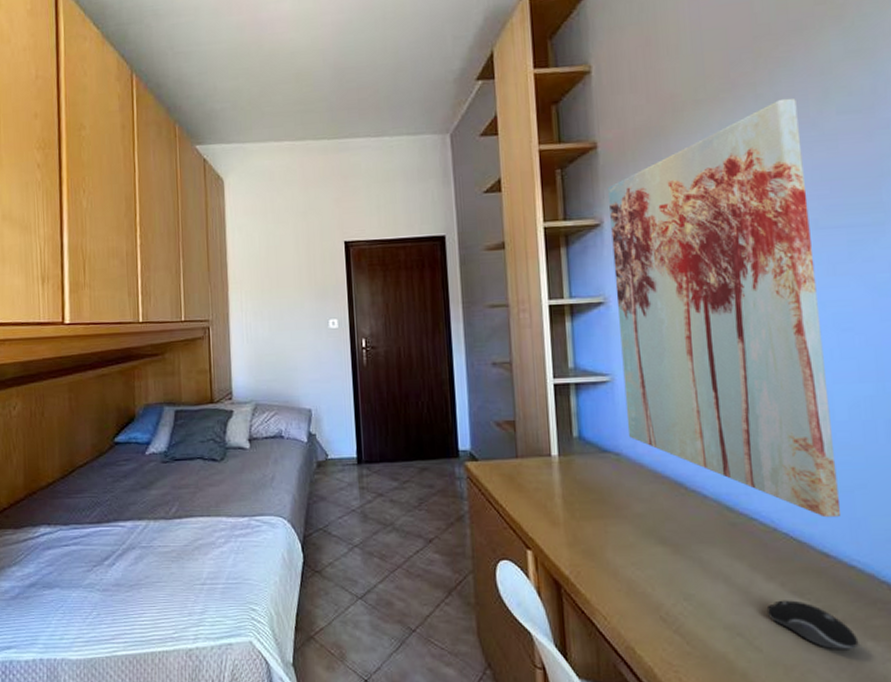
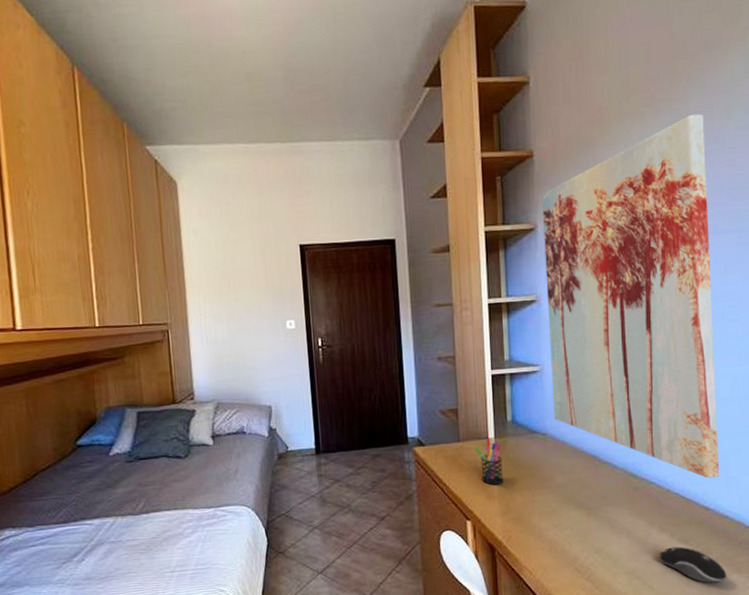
pen holder: none [536,455,570,511] -> present [475,437,503,486]

